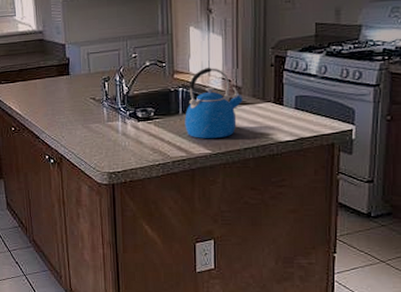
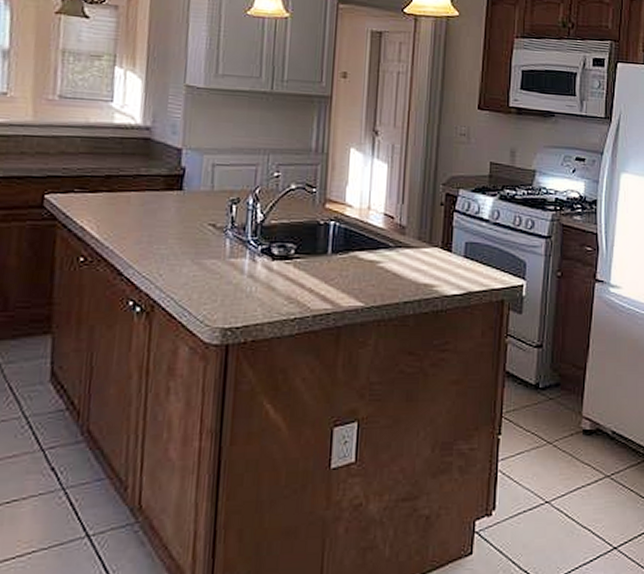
kettle: present [185,67,244,139] -> none [333,198,408,288]

